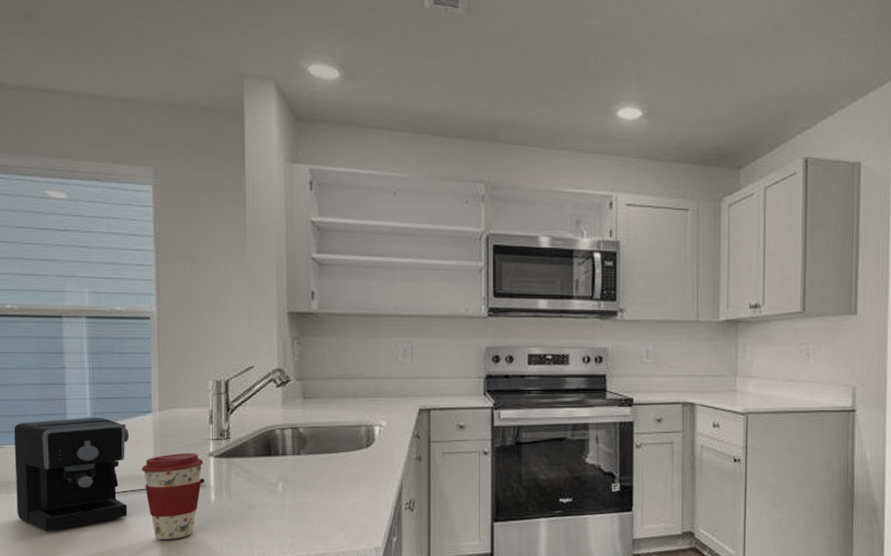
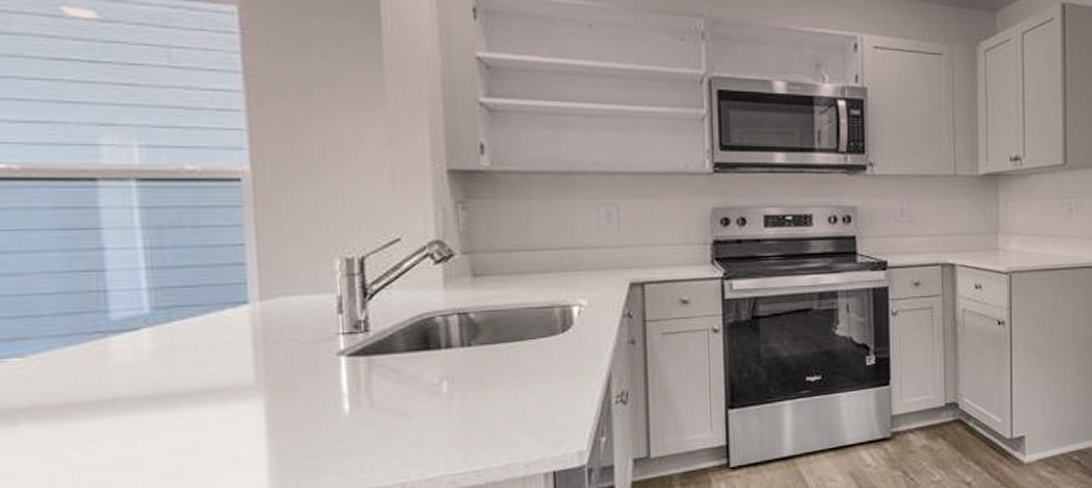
coffee maker: present [13,417,205,531] -> none [19,312,335,471]
coffee cup: present [141,453,204,540] -> none [234,352,331,468]

